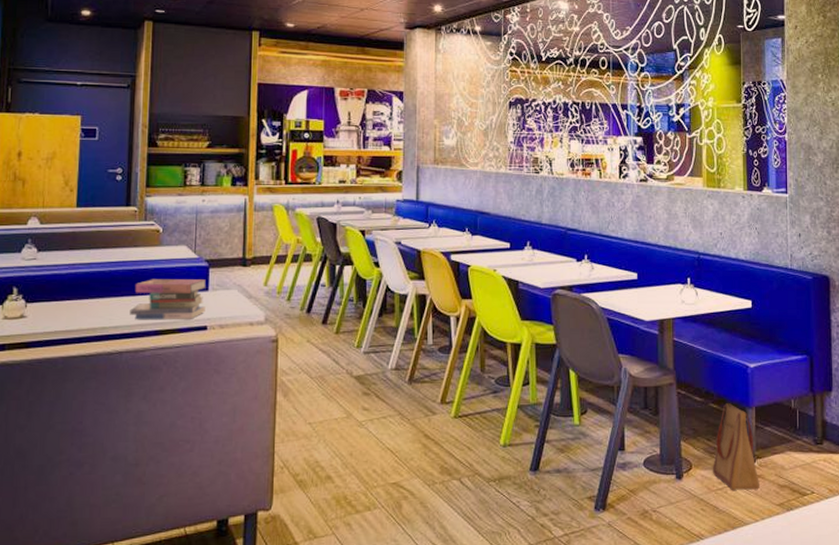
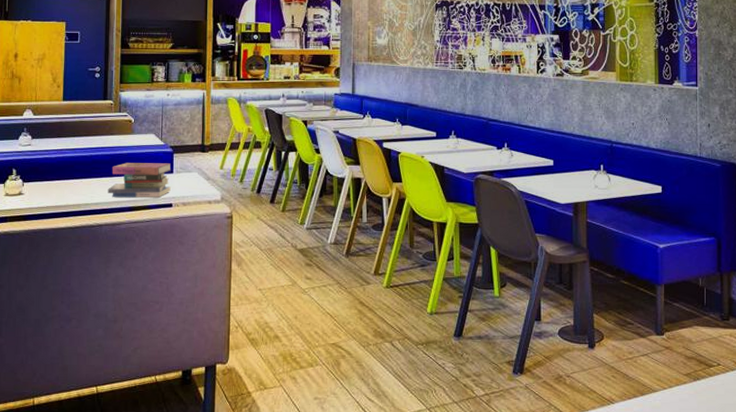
shopping bag: present [712,402,759,490] -> none [622,279,668,360]

